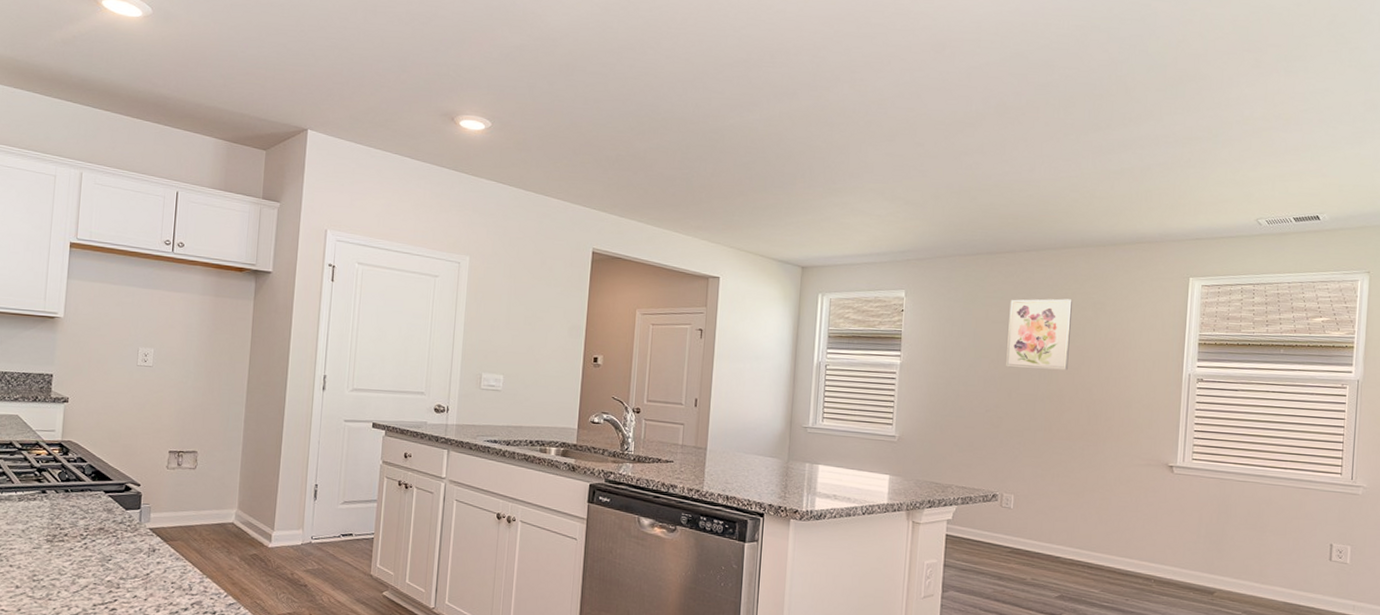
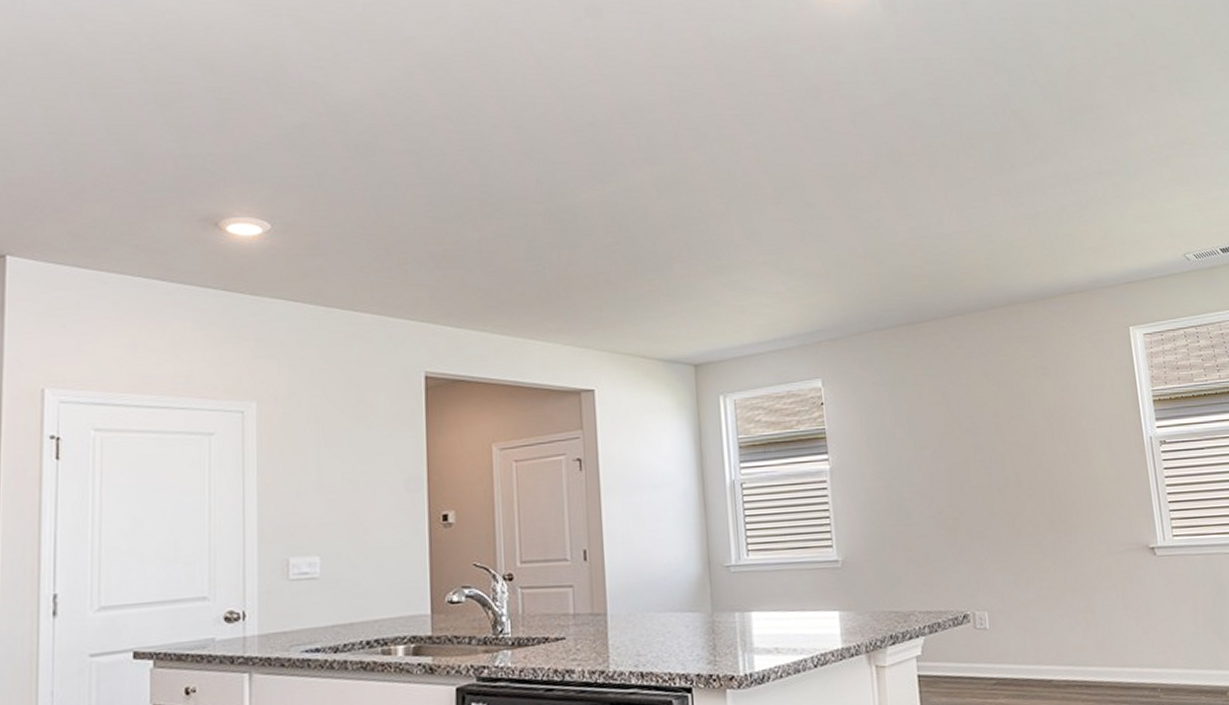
wall art: present [1006,298,1074,370] -> none [943,366,1020,457]

